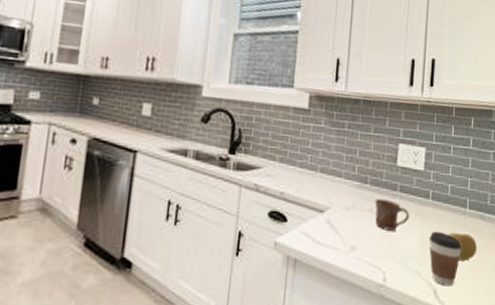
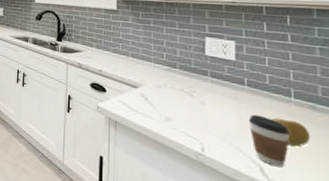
mug: present [375,198,410,231] -> none [185,81,224,109]

